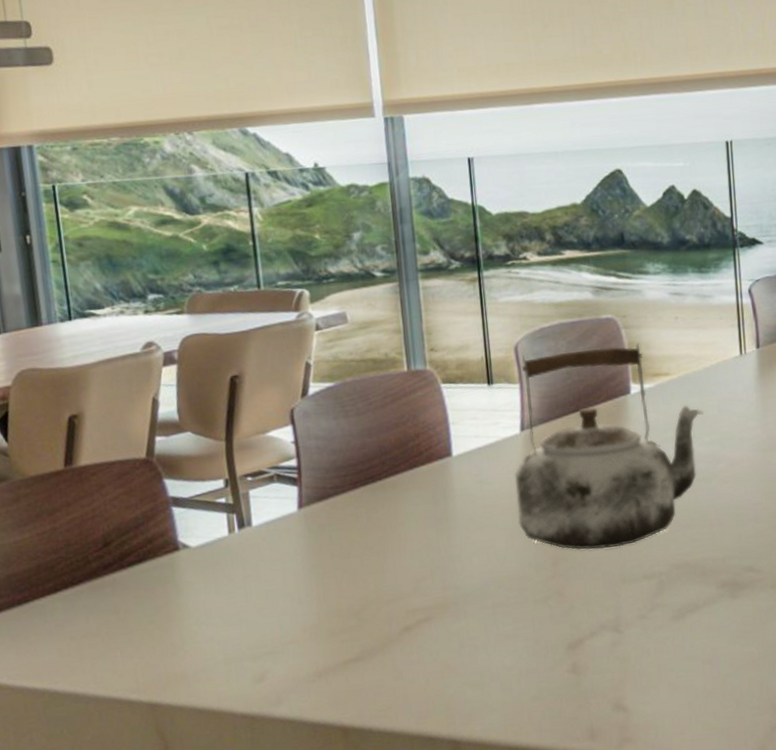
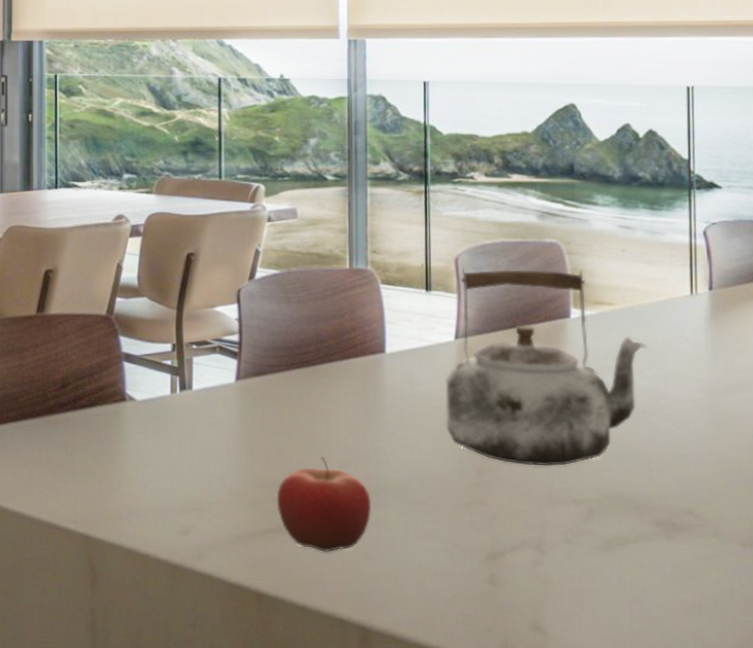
fruit: none [353,574,452,673] -> present [276,457,372,552]

